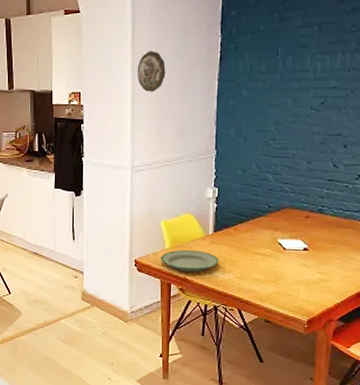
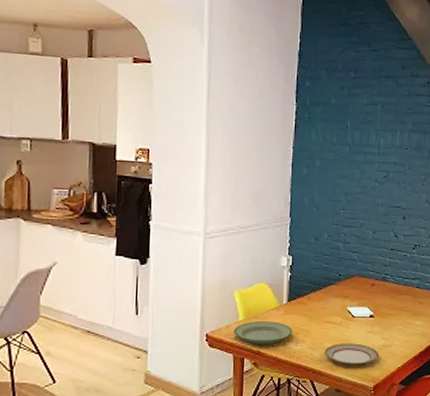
decorative plate: present [137,51,166,92] -> none [212,111,242,155]
plate: none [253,275,314,298] -> present [325,343,379,365]

